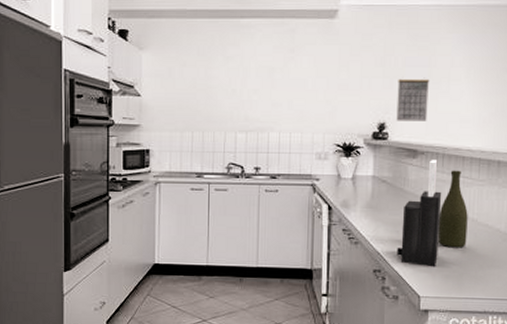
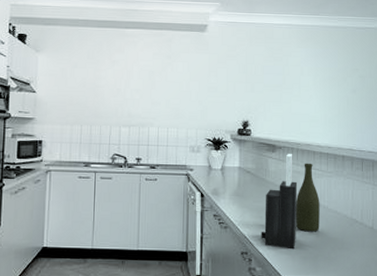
calendar: present [396,77,430,121] -> none [257,83,285,121]

